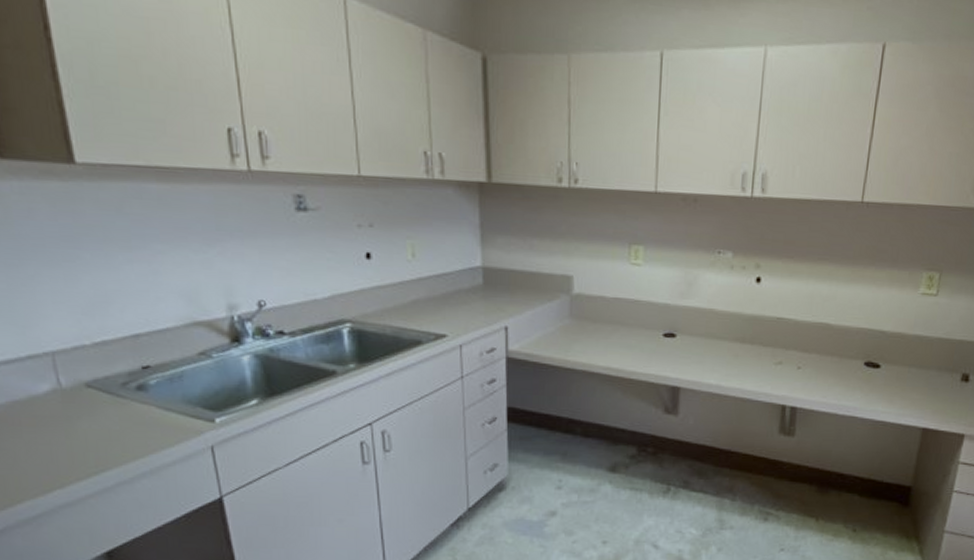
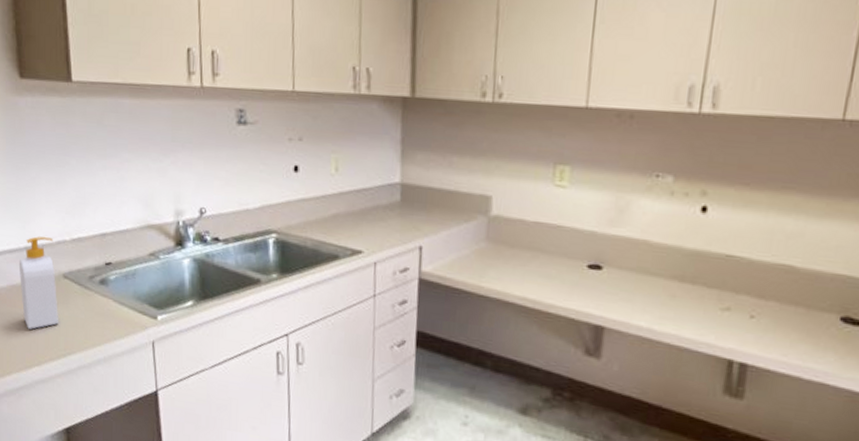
soap bottle: none [20,342,84,449] -> present [18,236,58,329]

